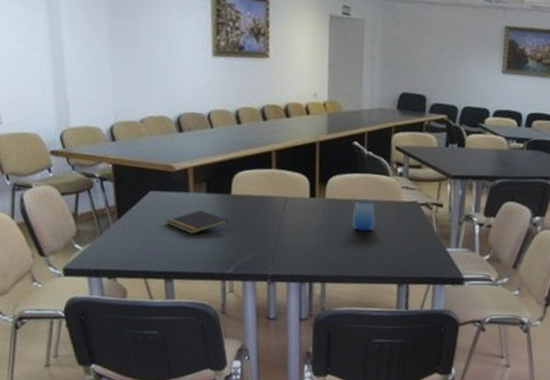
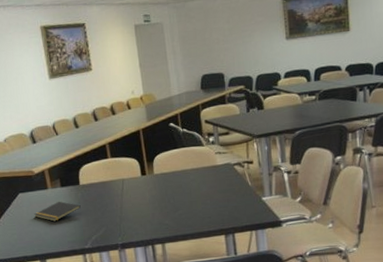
cup: present [352,200,375,231] -> none [178,170,198,196]

